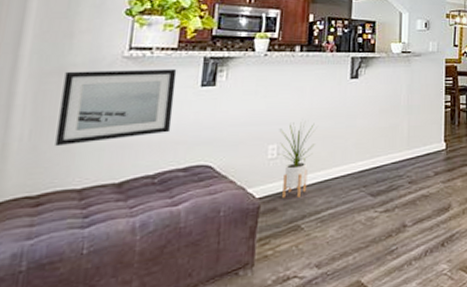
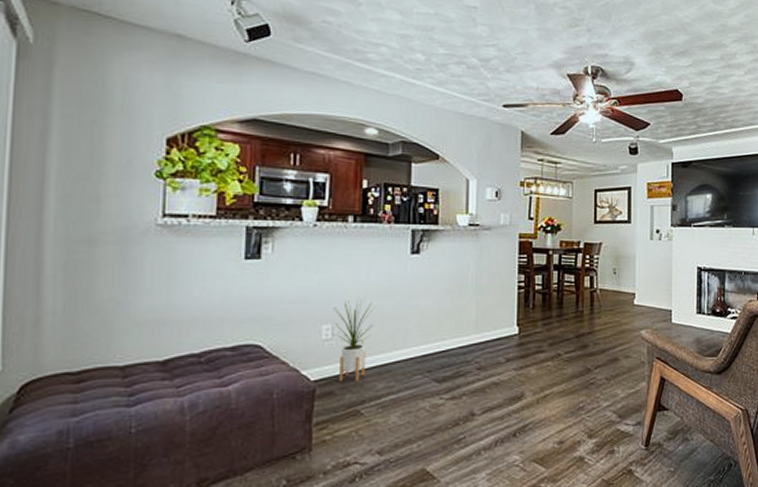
wall art: present [55,68,177,147] -> none [92,238,217,321]

